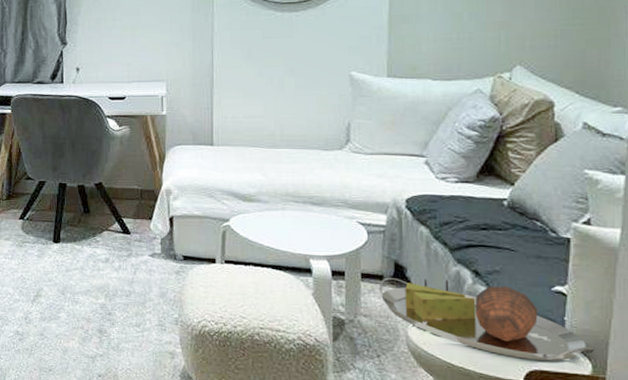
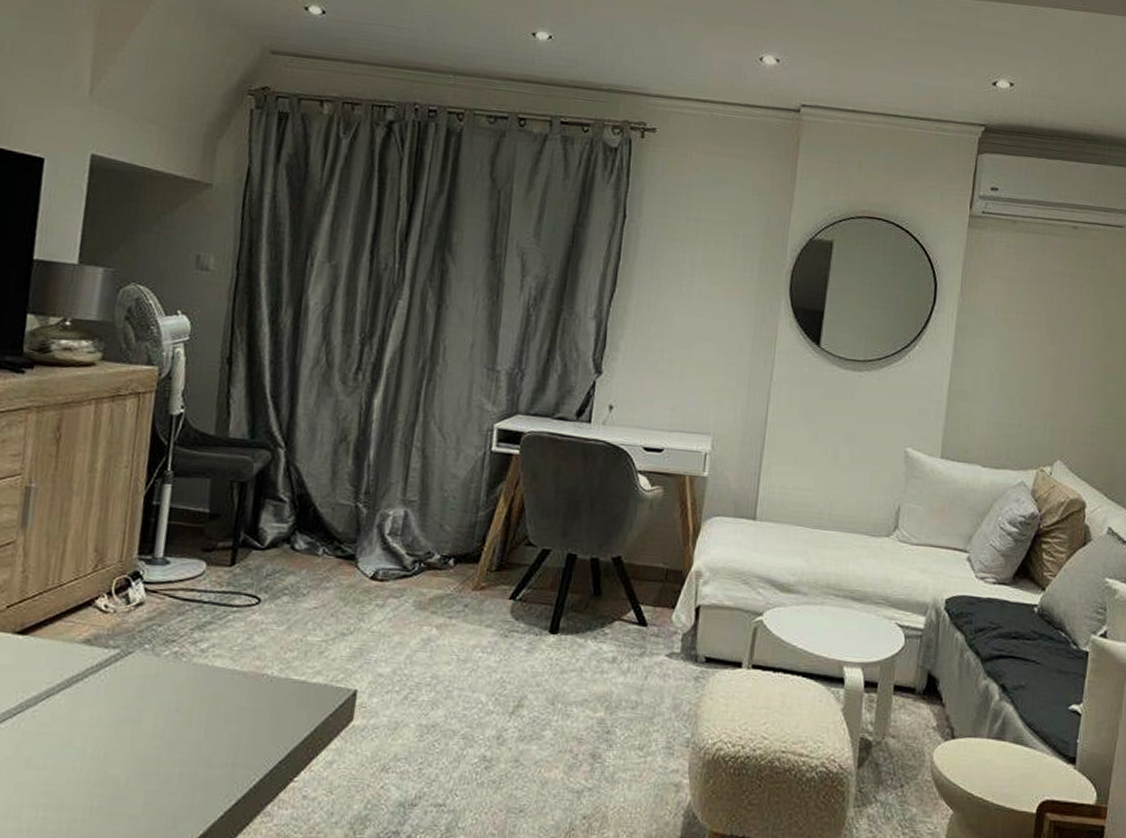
serving tray: present [379,277,594,362] -> none [910,690,1100,790]

